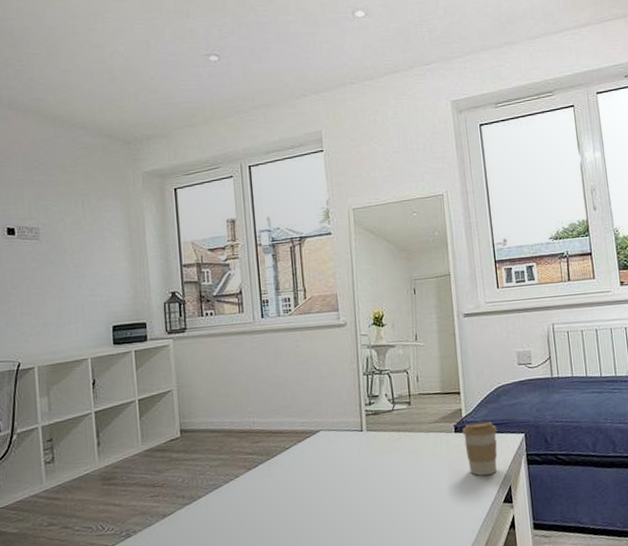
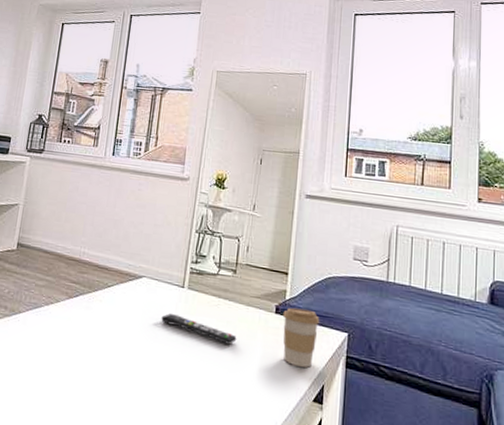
remote control: none [346,458,423,473] -> present [161,314,237,345]

